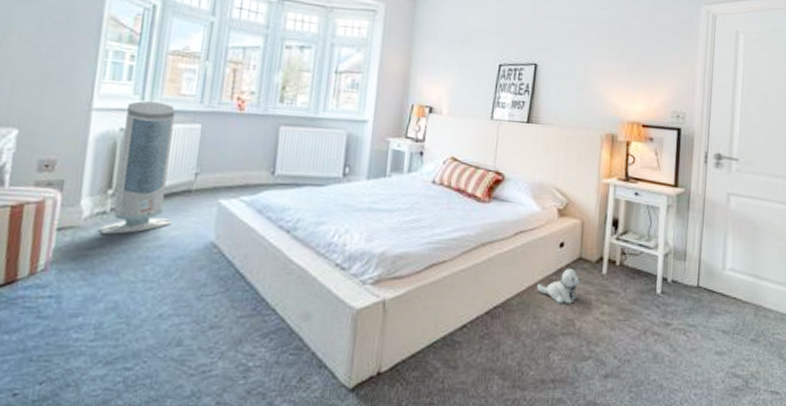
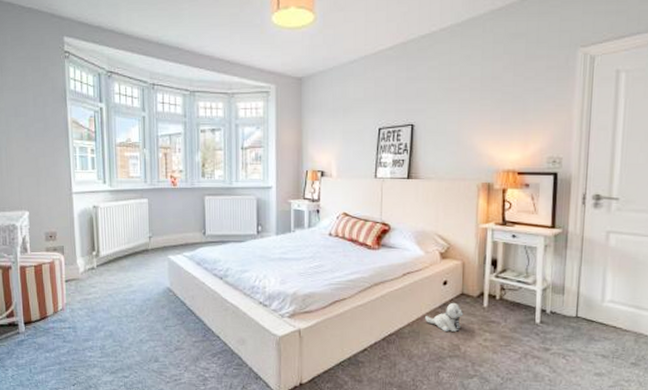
air purifier: present [98,101,176,234] -> none [91,184,139,284]

